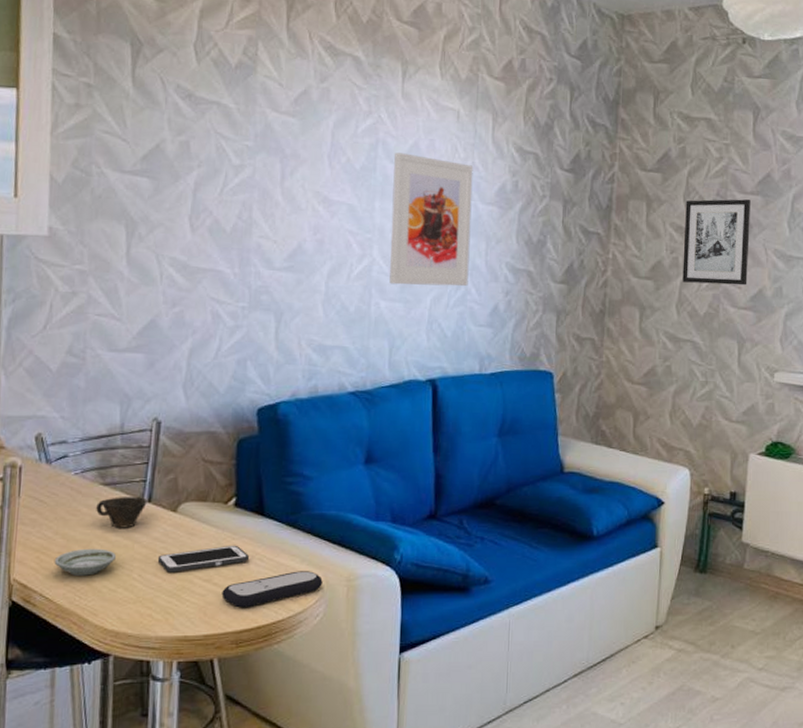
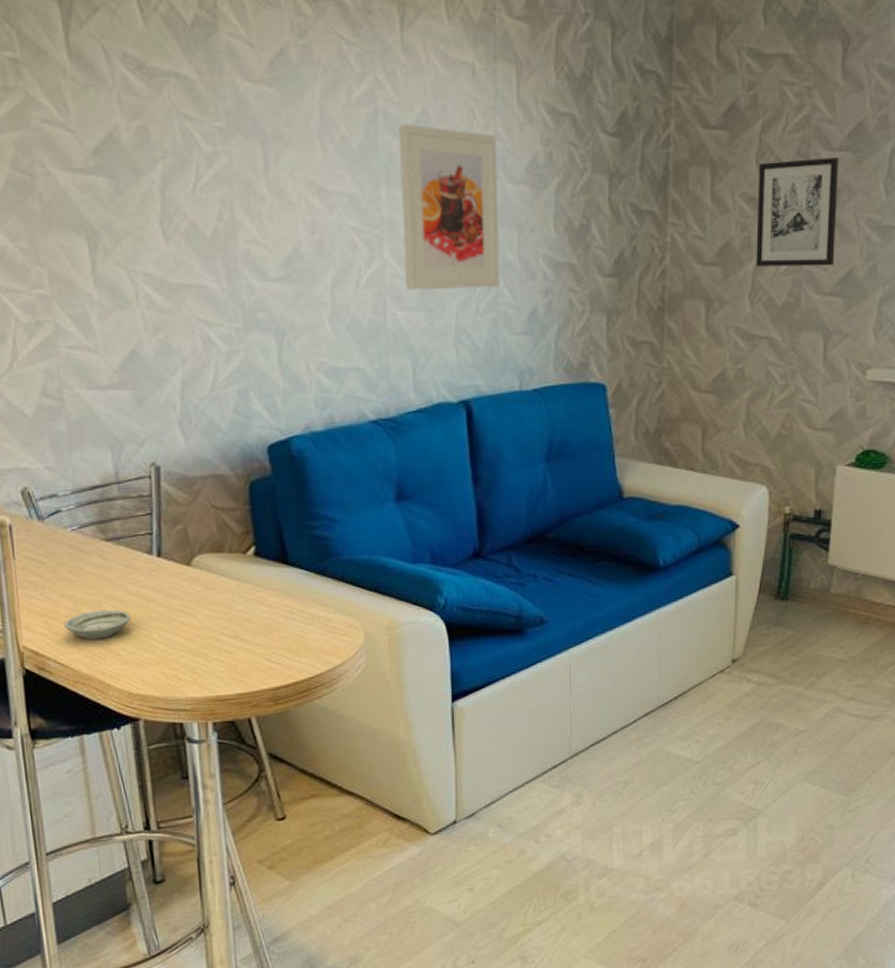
cup: present [96,497,147,528] -> none [101,552,157,587]
cell phone: present [157,545,249,572] -> none [176,597,277,631]
remote control: present [221,571,323,608] -> none [251,621,361,664]

